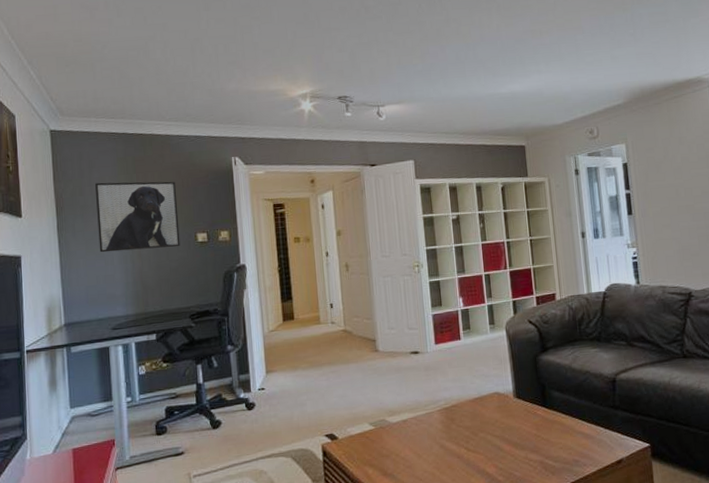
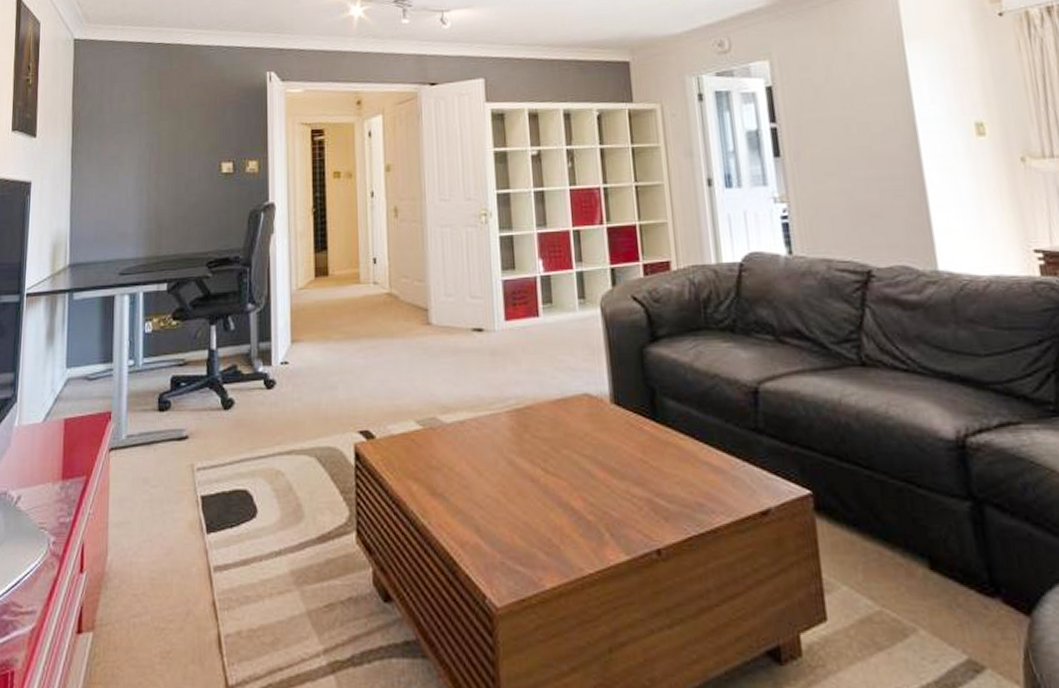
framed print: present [95,181,180,253] -> none [113,99,203,182]

